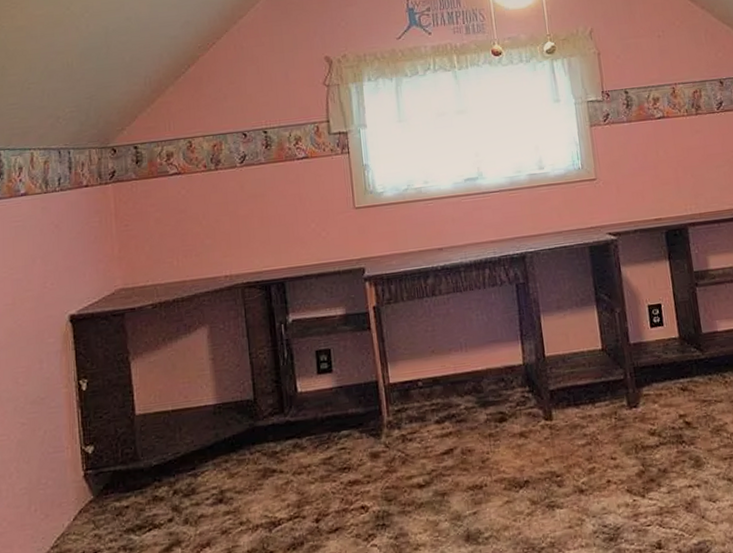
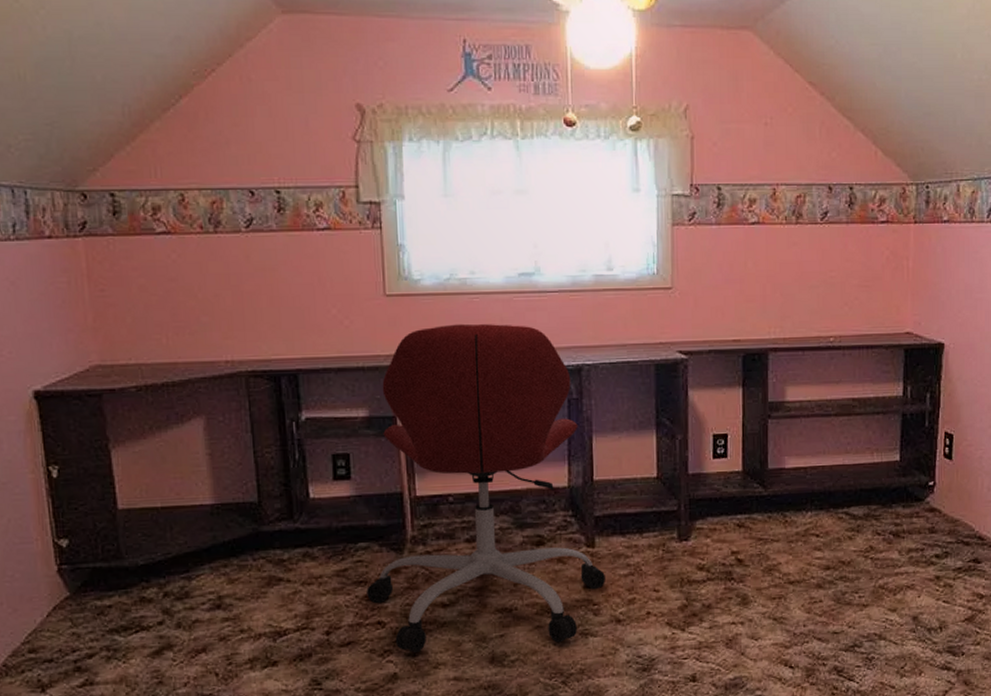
office chair: none [350,223,566,535] -> present [367,323,606,653]

